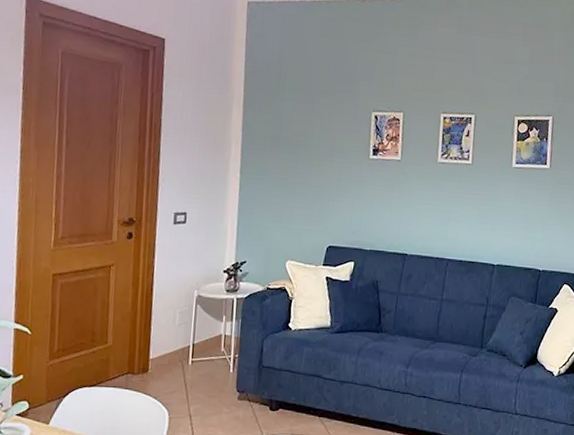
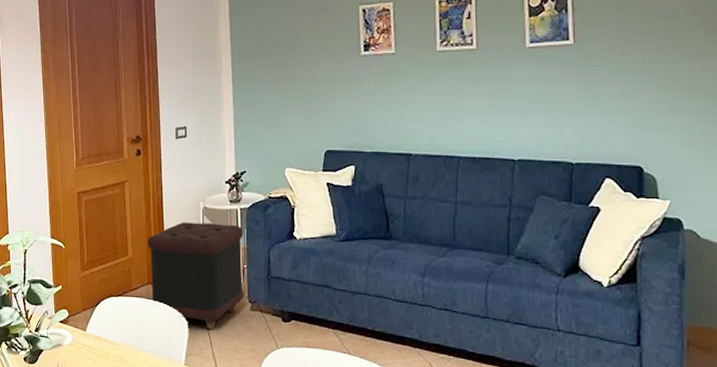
ottoman: none [131,310,238,419] -> present [148,222,244,329]

